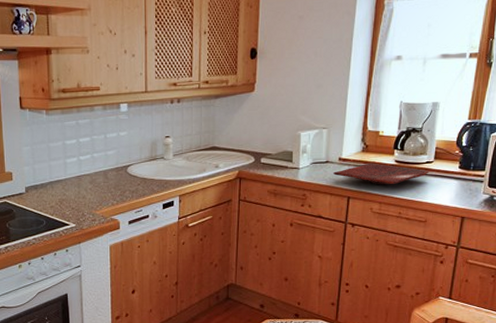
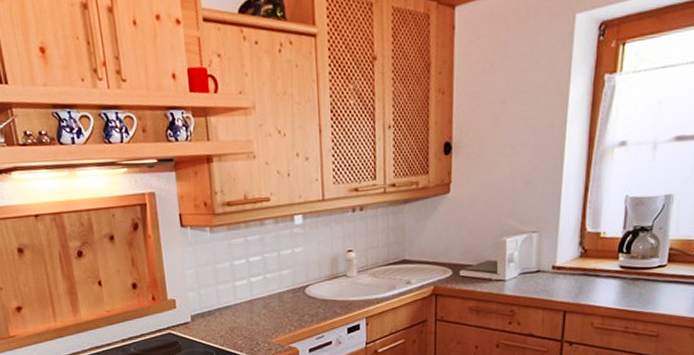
cutting board: present [333,162,429,185] -> none [546,269,661,296]

